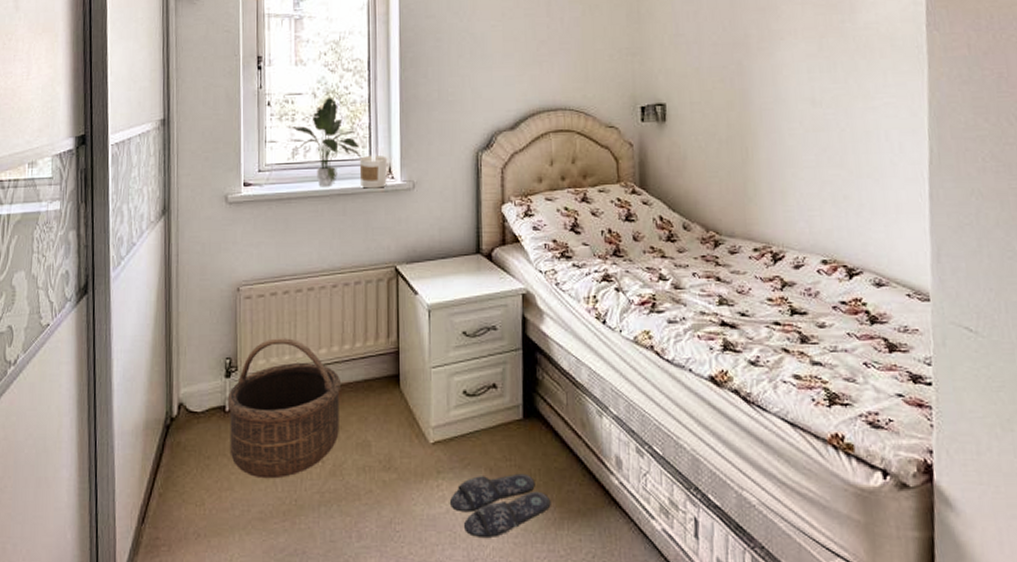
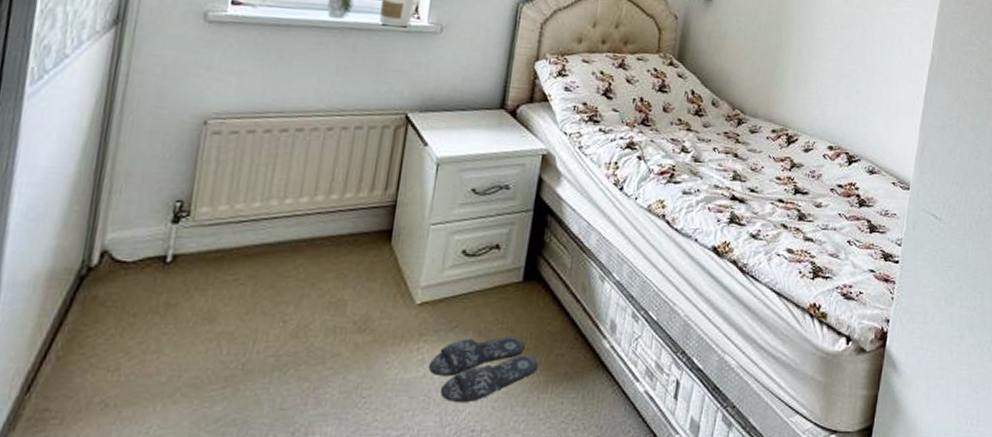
basket: present [227,338,342,479] -> none [164,181,322,340]

